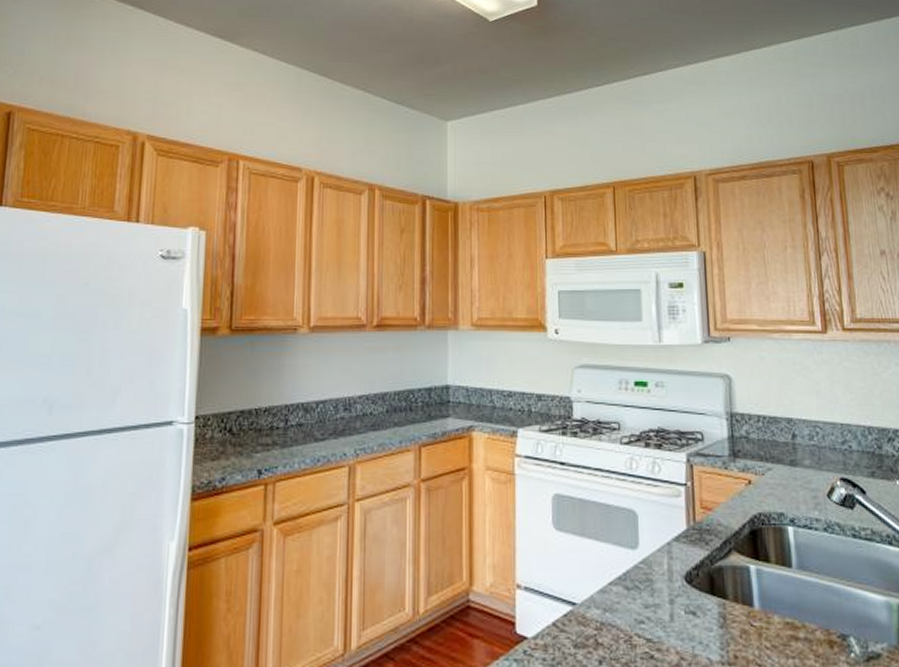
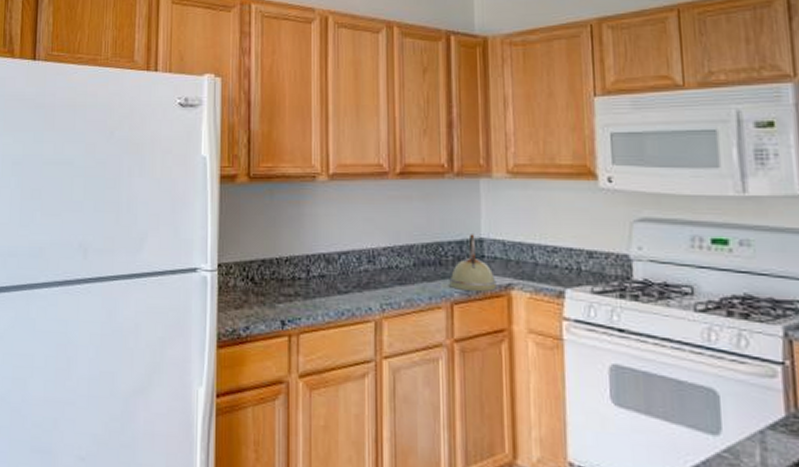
kettle: none [418,381,460,435] -> present [449,234,497,293]

